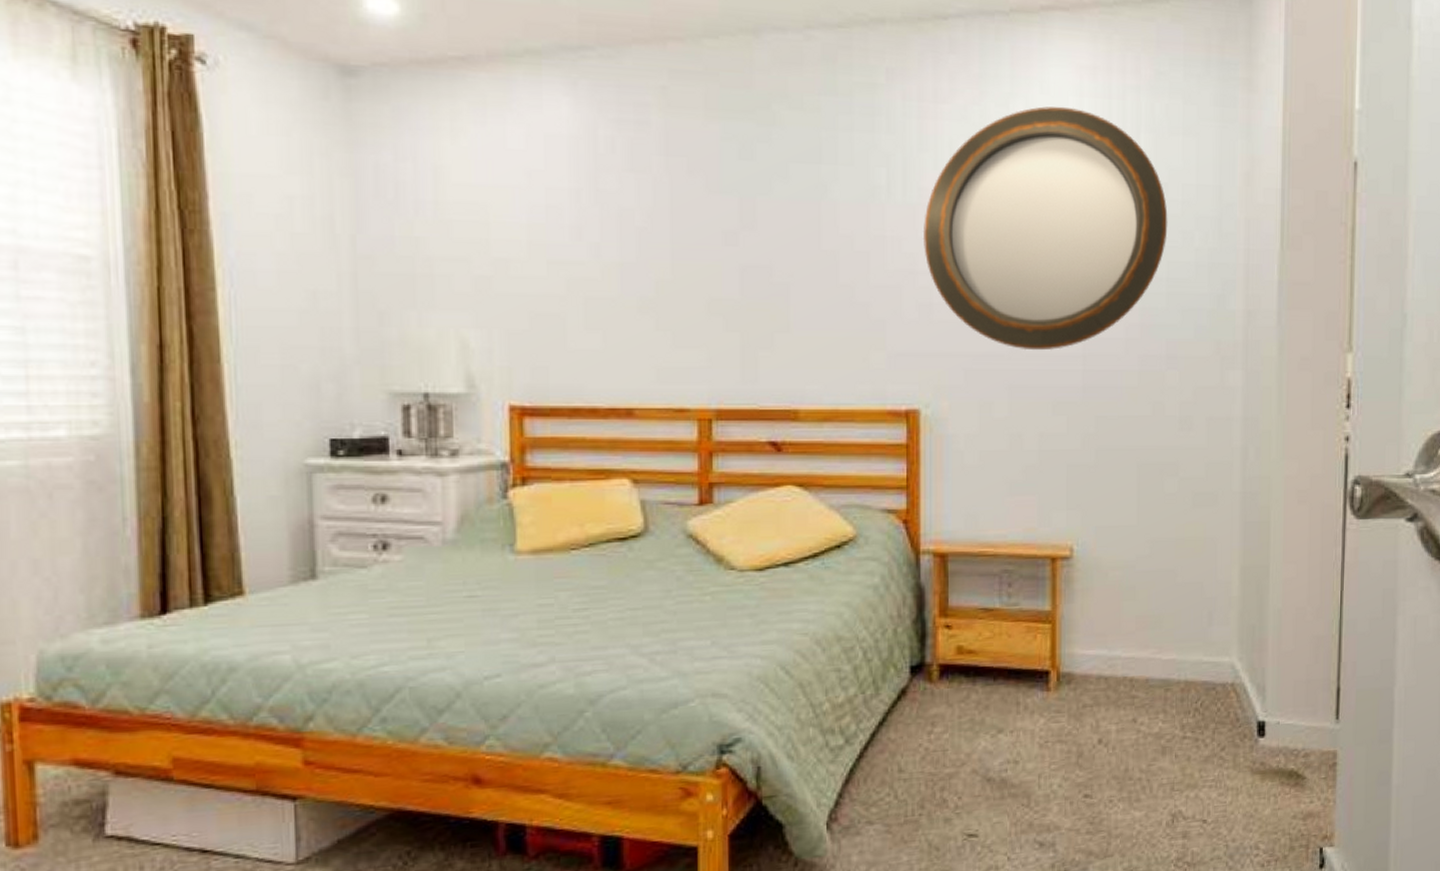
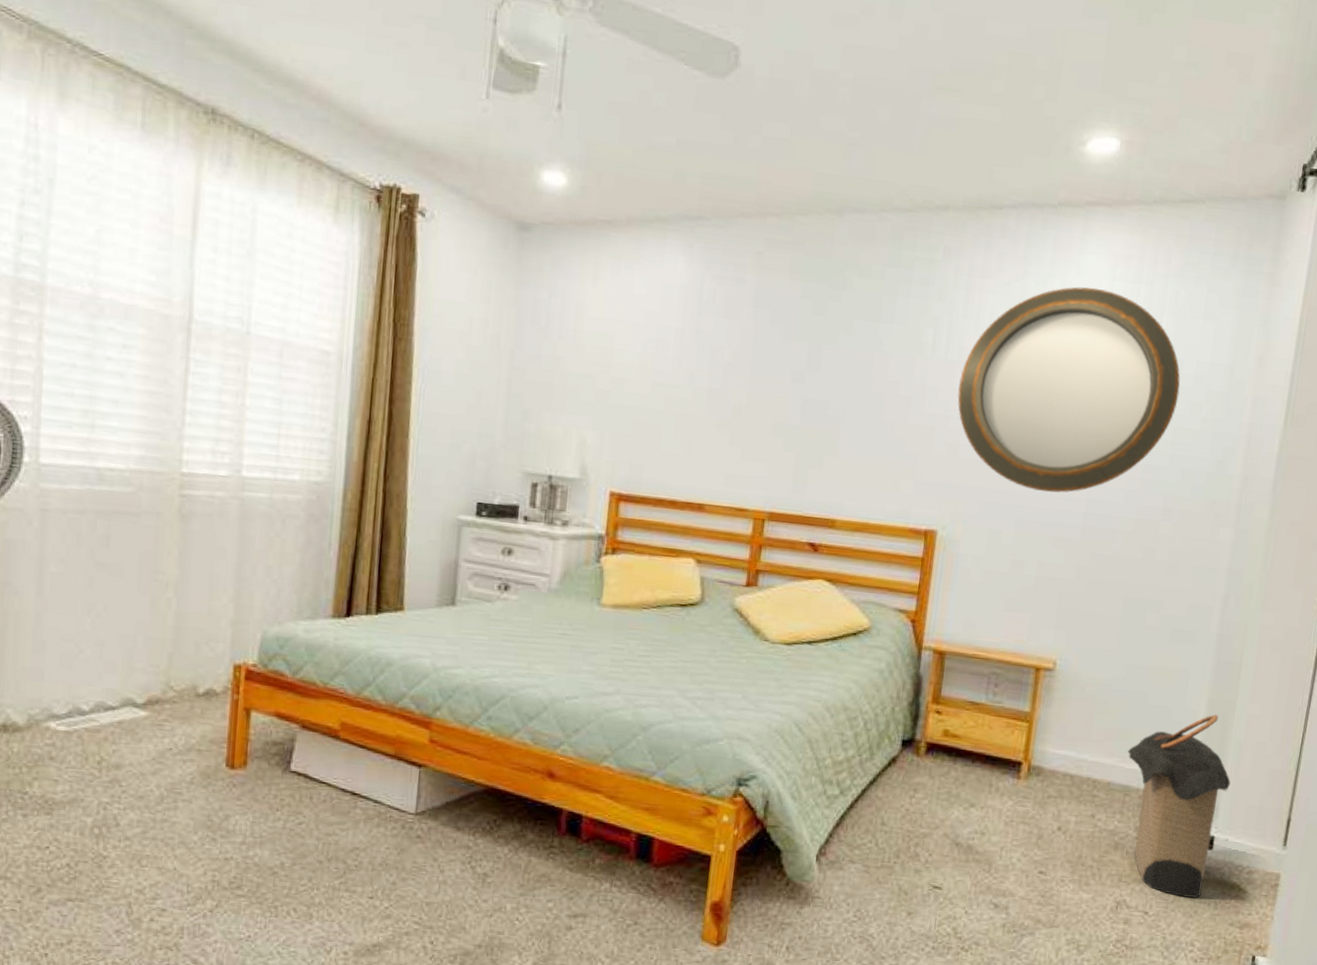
laundry hamper: none [1163,583,1274,796] -> present [1128,714,1231,898]

